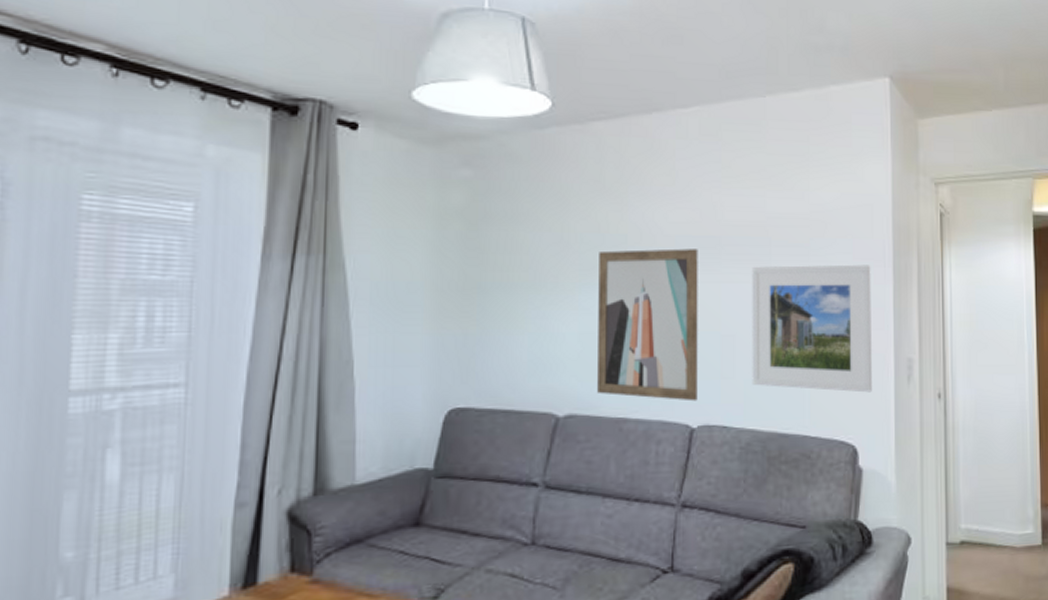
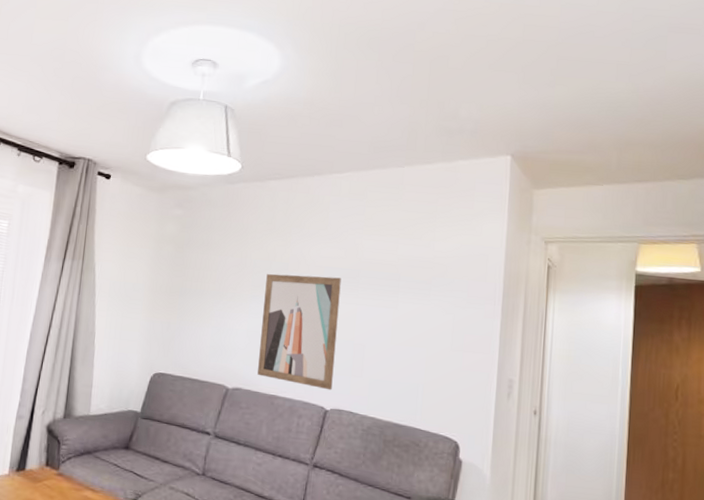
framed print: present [752,264,872,393] -> none [376,294,483,402]

